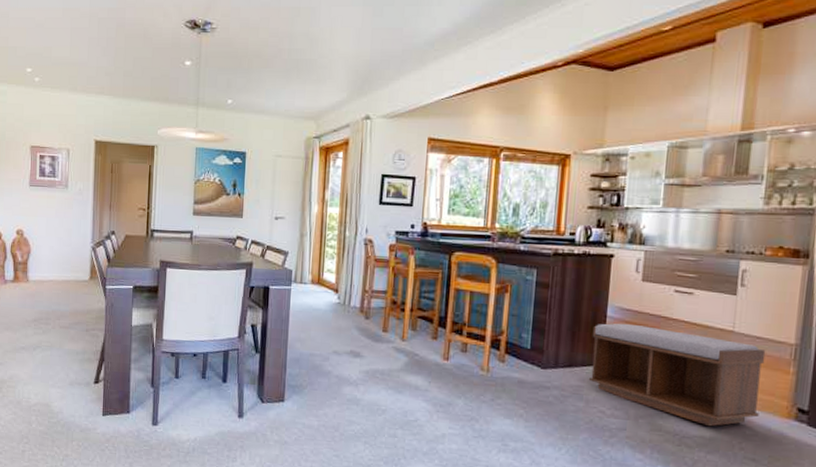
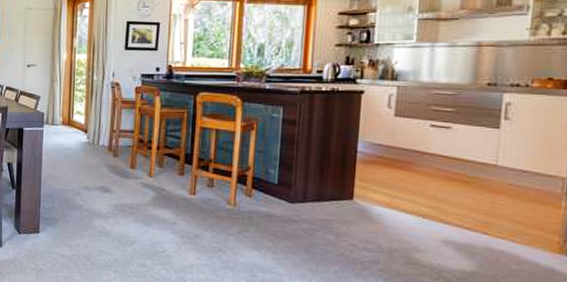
bench: present [589,323,766,427] -> none [339,158,534,261]

